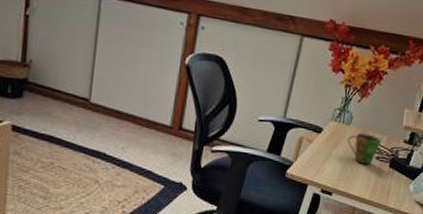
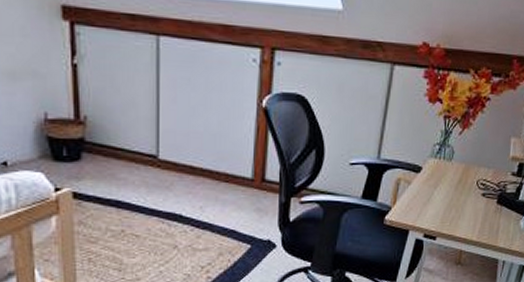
cup: present [348,133,382,165] -> none [450,169,488,204]

